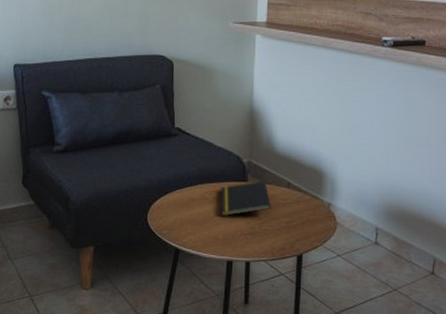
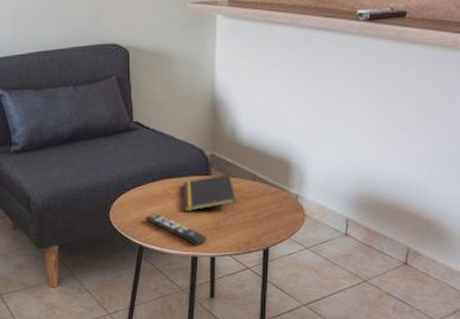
remote control: none [183,217,243,251] -> present [146,214,207,246]

